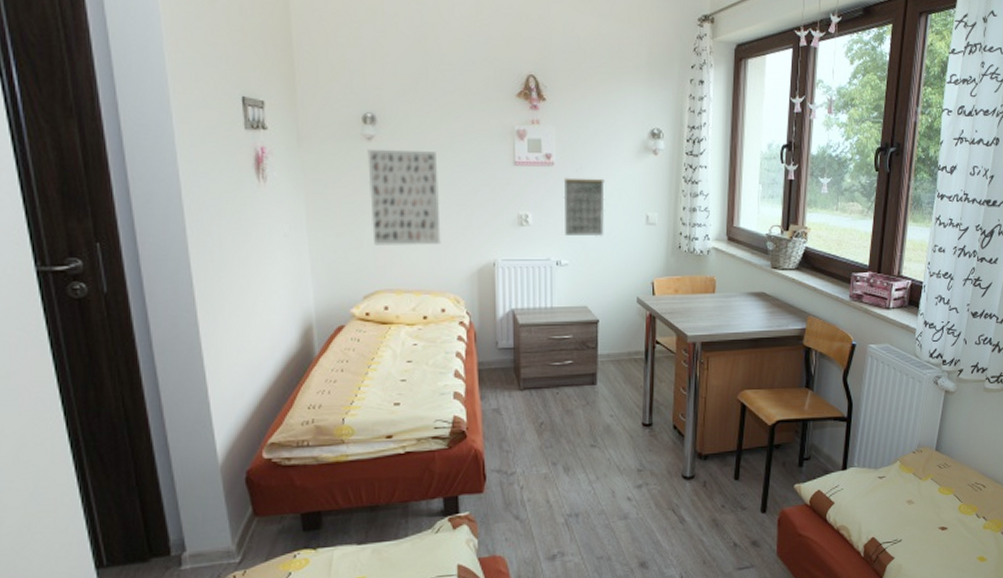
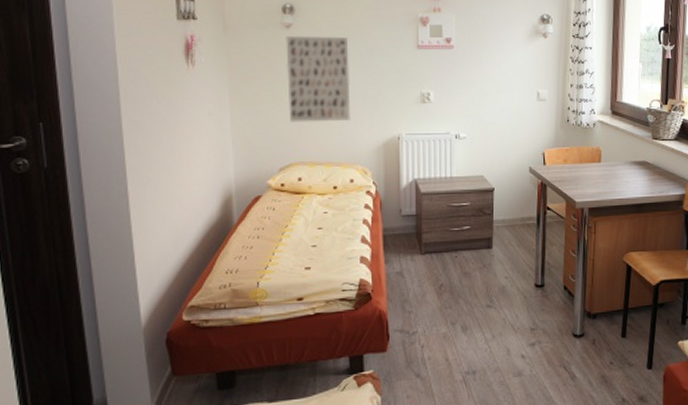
calendar: present [563,177,605,237] -> none [462,59,500,112]

